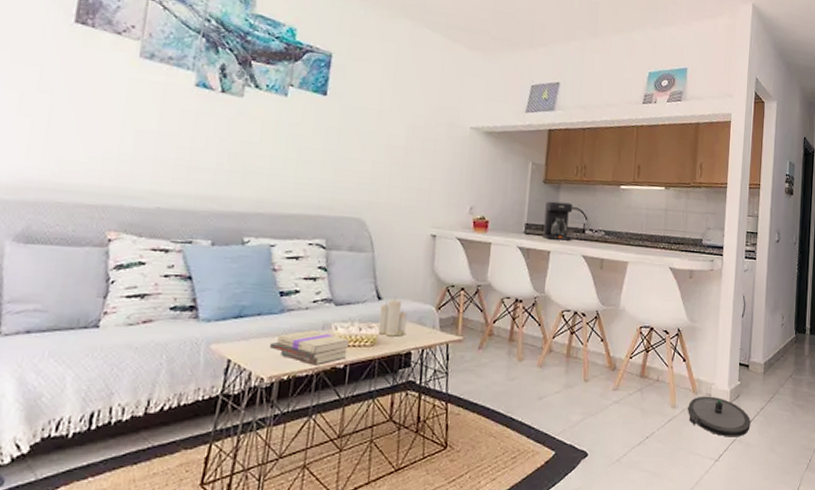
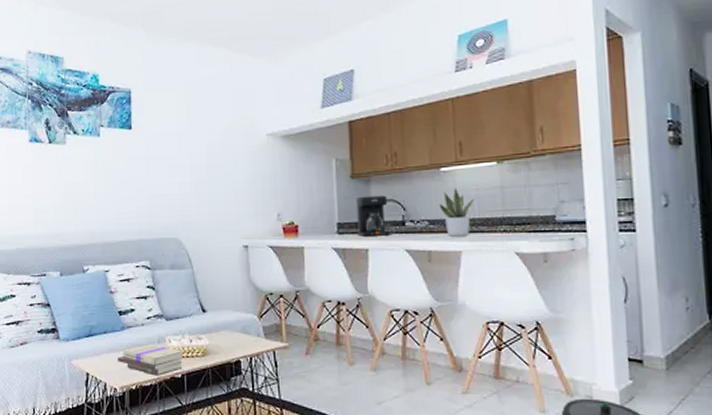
candle: present [378,298,407,337] -> none [206,310,232,346]
potted plant: none [615,205,644,249] -> present [439,188,474,236]

